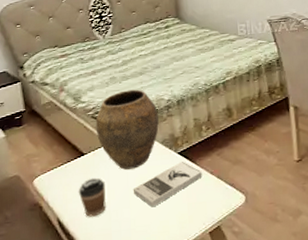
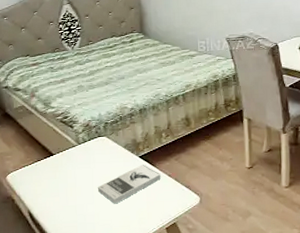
coffee cup: present [78,177,106,217] -> none [47,175,73,211]
vase: present [95,89,159,170] -> none [64,97,122,170]

